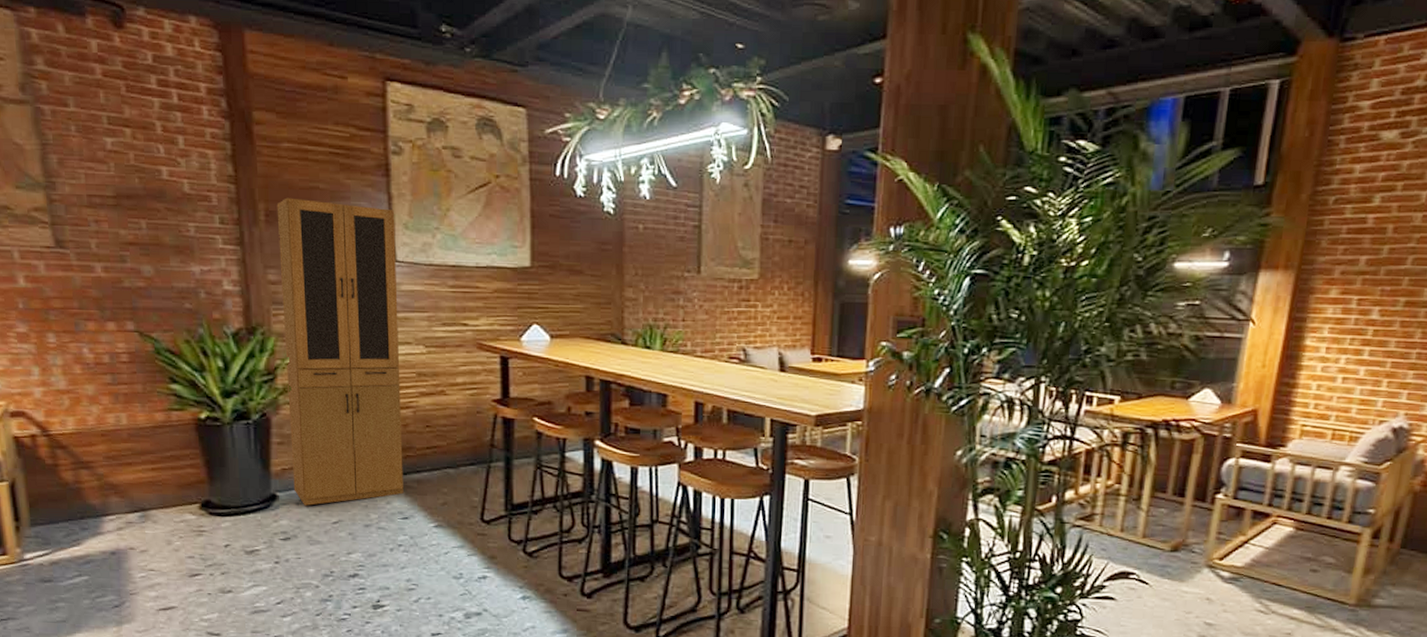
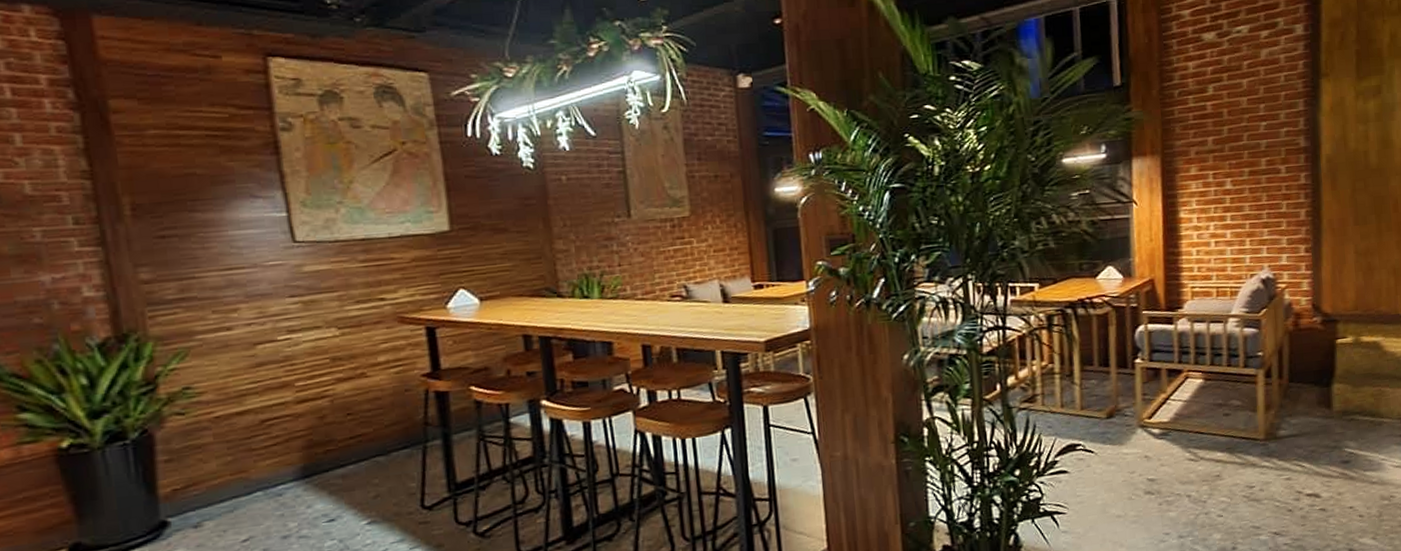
cabinet: present [276,197,403,506] -> none [145,187,327,527]

